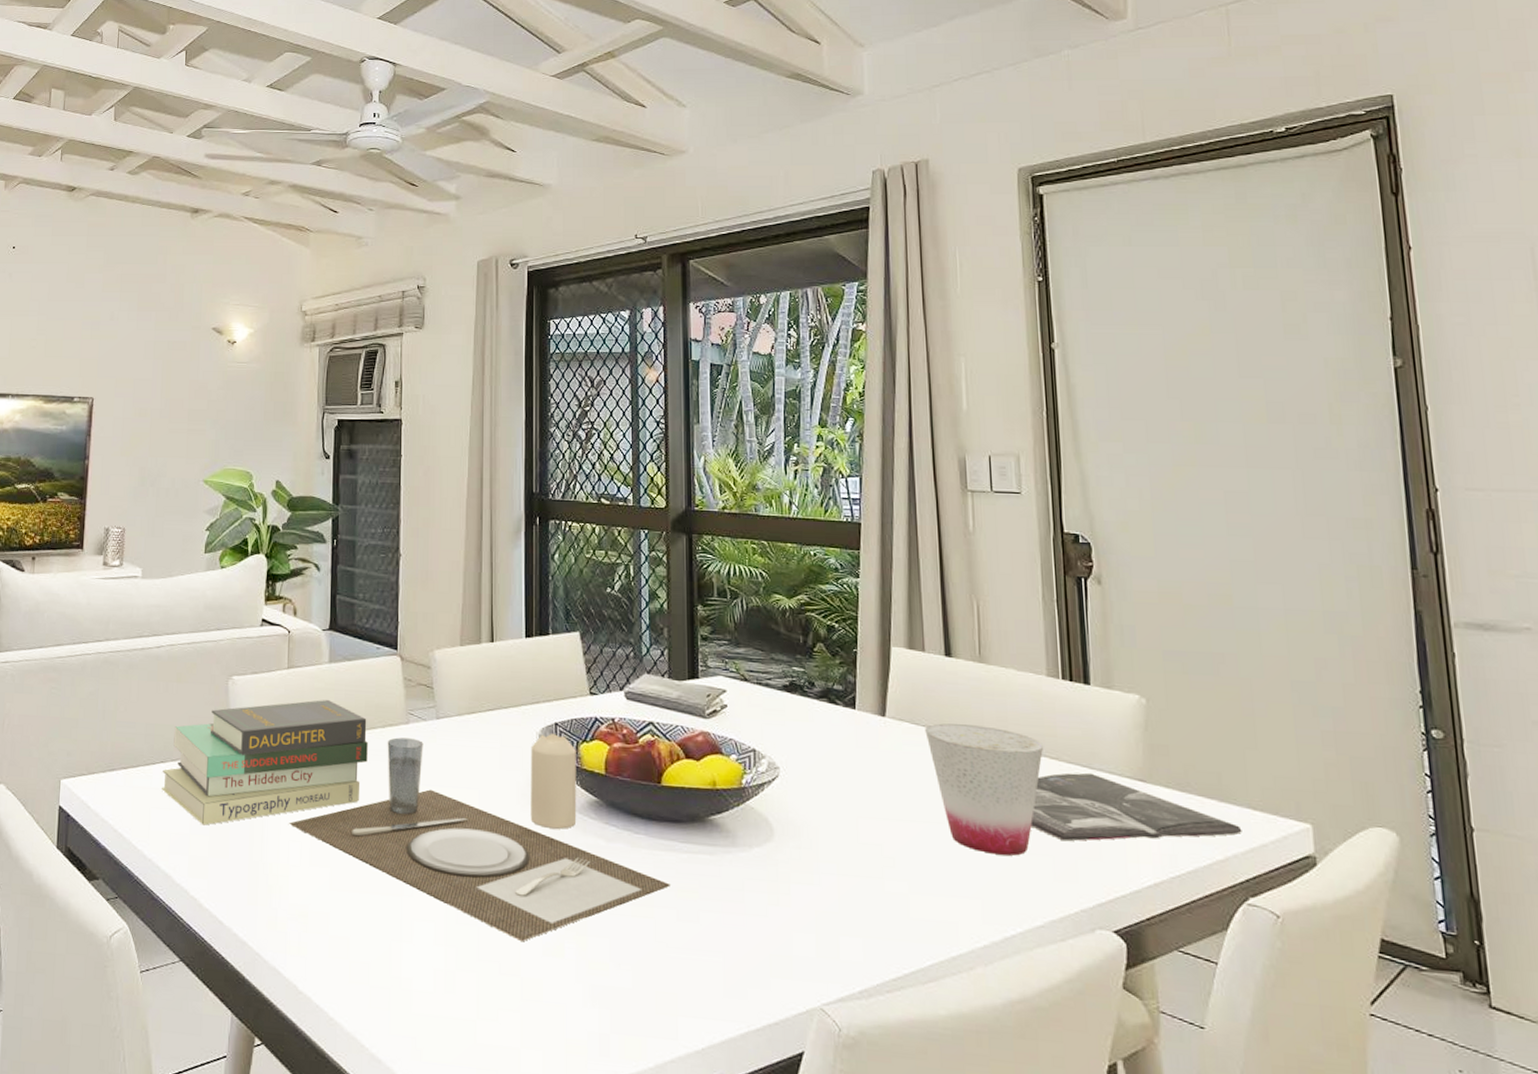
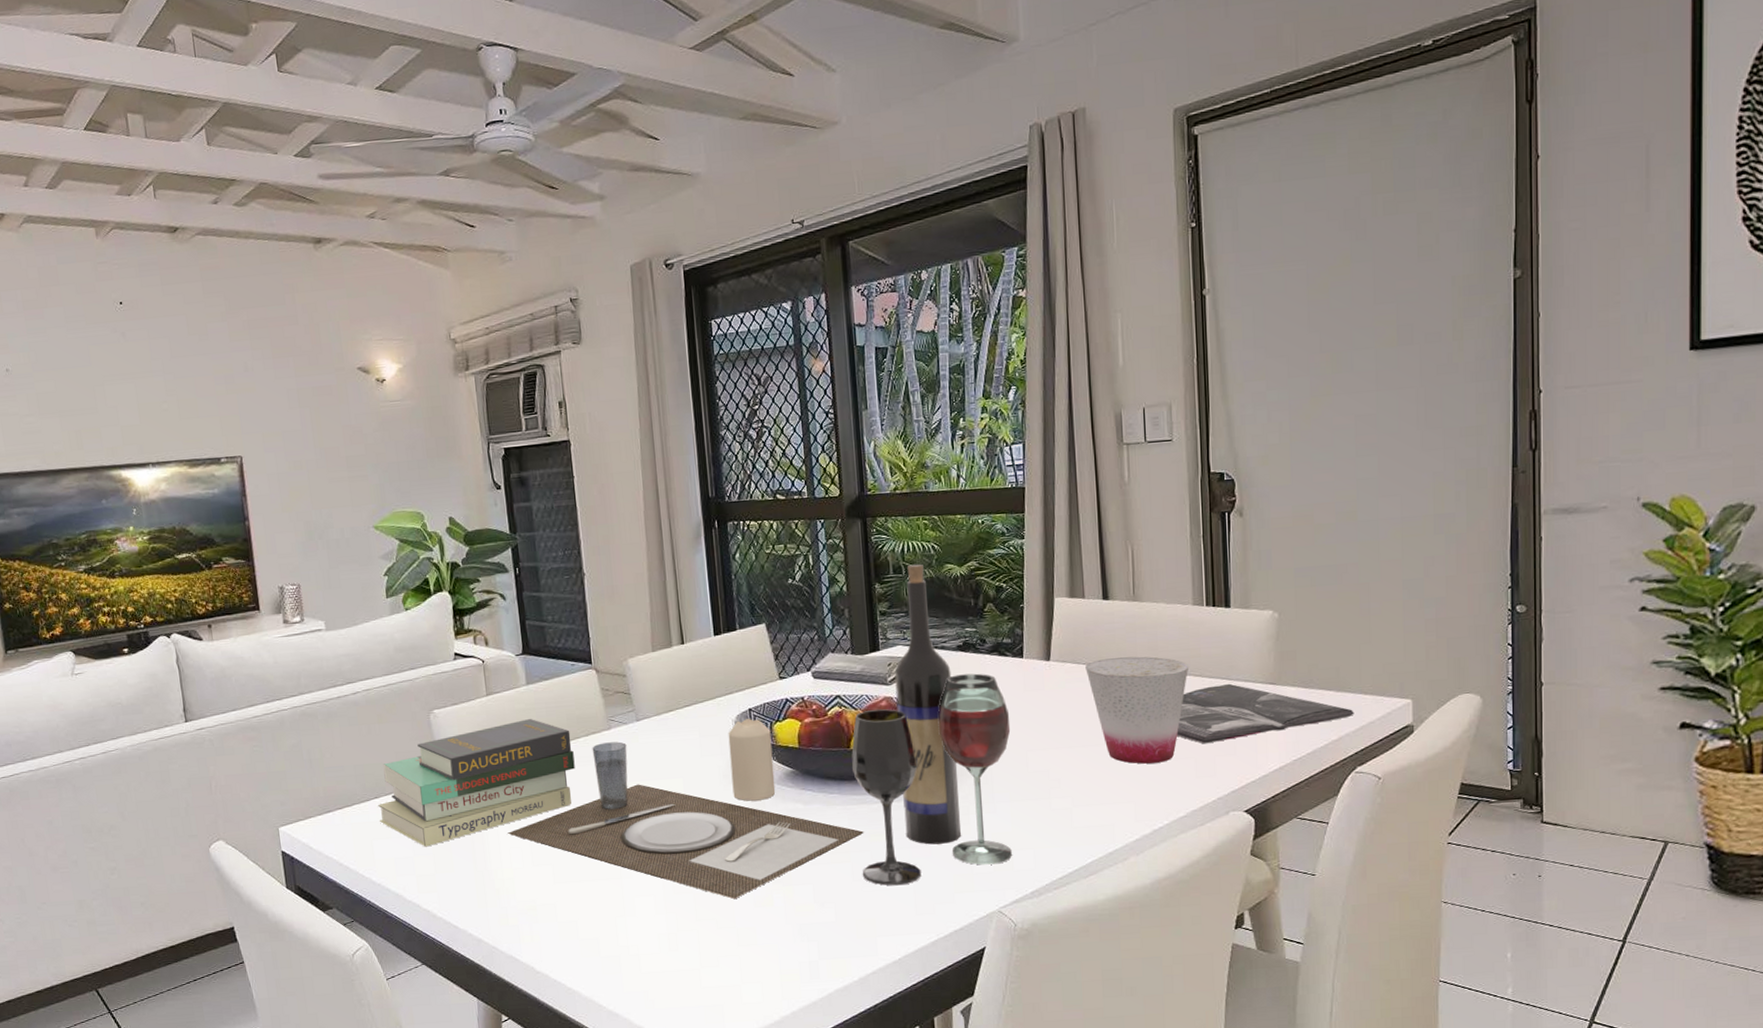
wine glass: none [662,744,733,957] -> present [851,709,922,886]
wine bottle: none [713,589,780,914] -> present [894,564,961,845]
wineglass: none [758,717,840,949] -> present [937,673,1012,865]

